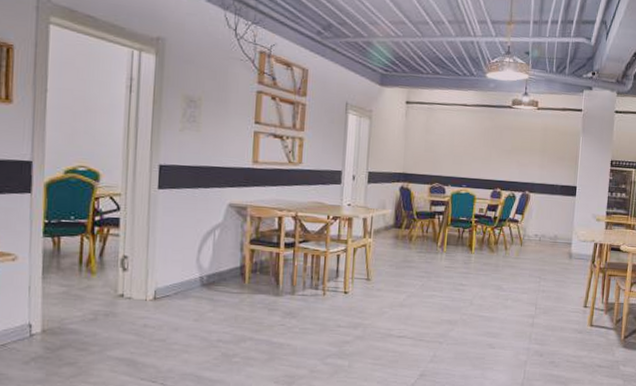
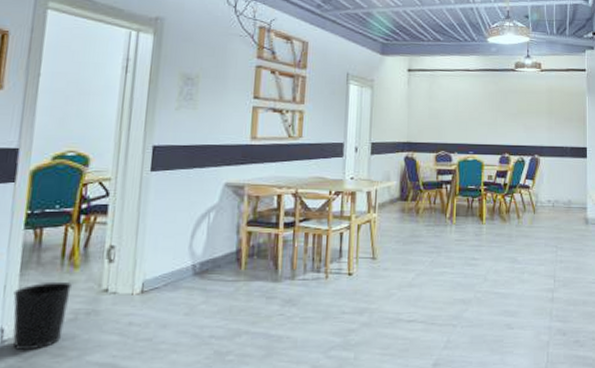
wastebasket: none [38,285,90,344] -> present [13,281,72,351]

